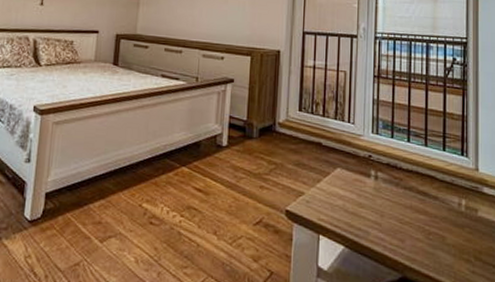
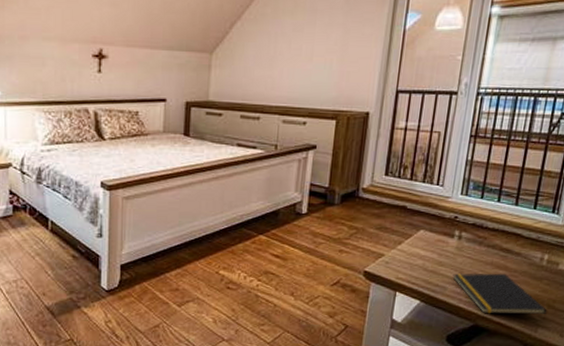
notepad: none [374,216,475,267] -> present [453,273,547,314]

